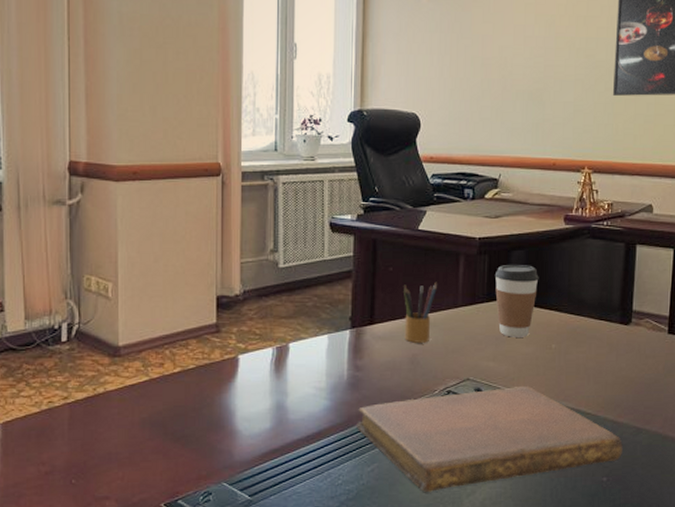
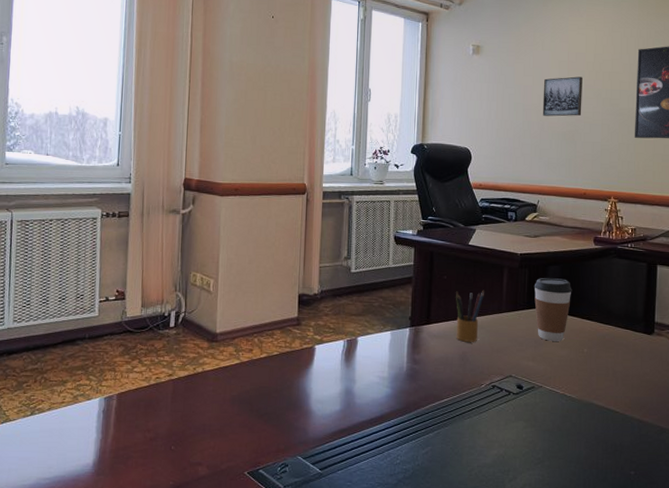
notebook: present [357,385,623,493] -> none [414,384,648,476]
wall art: none [505,22,553,72] -> present [542,76,583,117]

